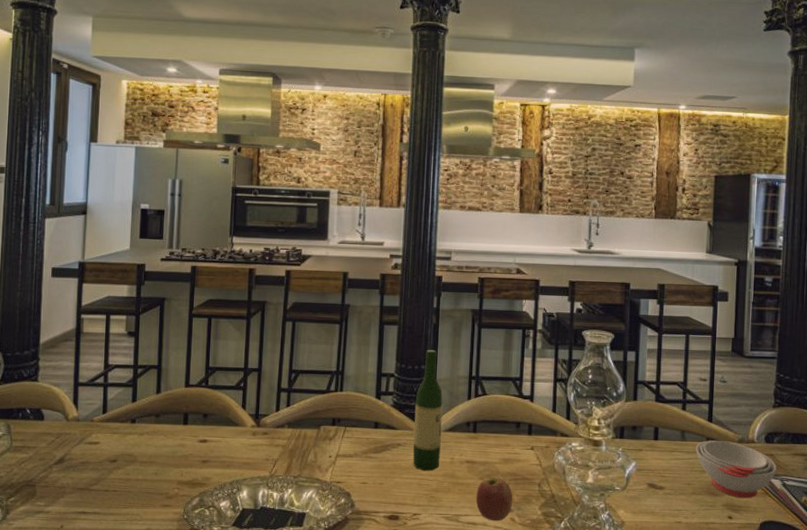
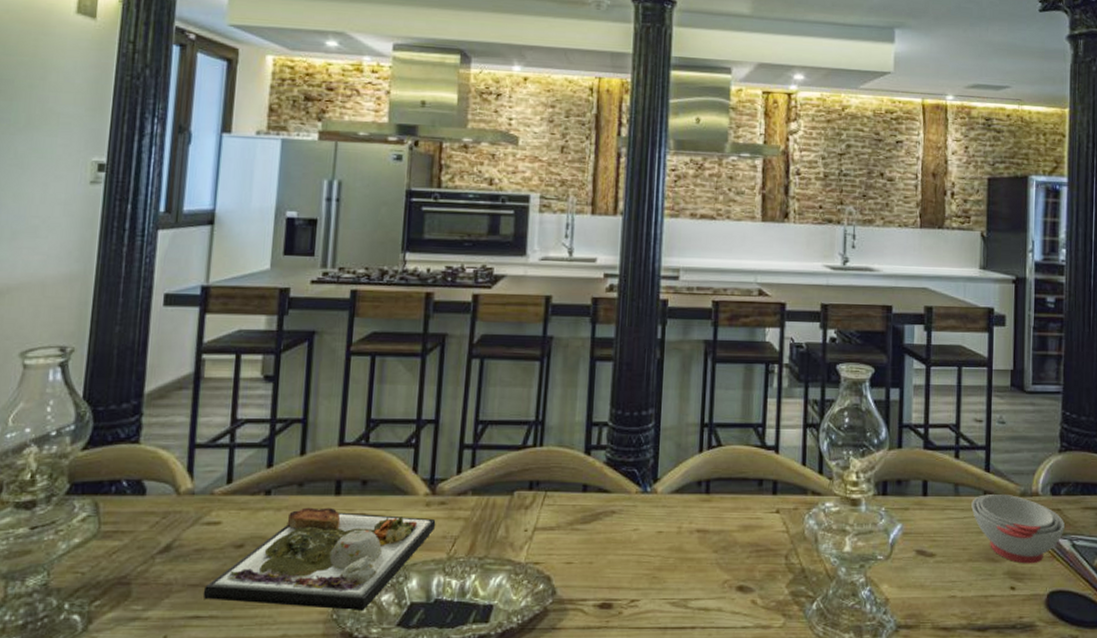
dinner plate: none [88,433,261,513] -> present [203,507,436,610]
wine bottle: present [413,349,443,471] -> none [630,390,669,545]
apple: present [476,477,513,521] -> none [708,549,755,605]

